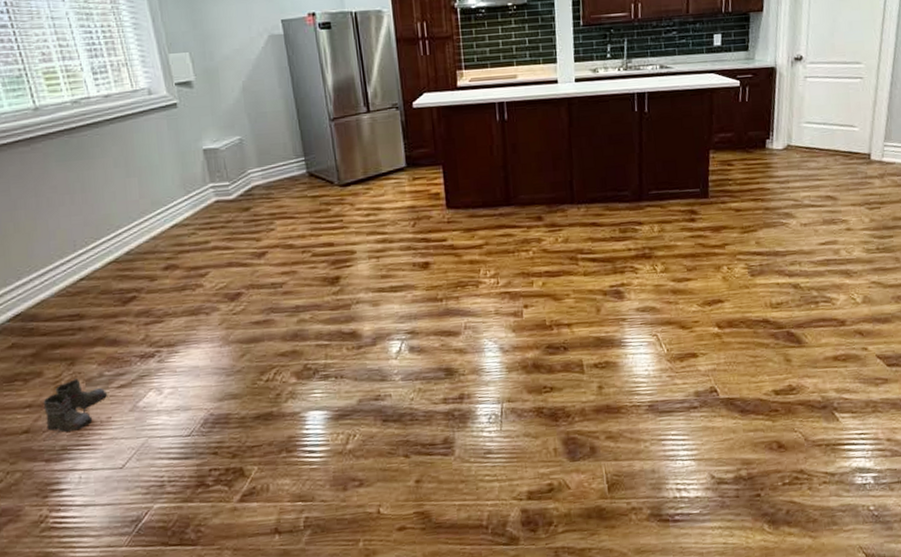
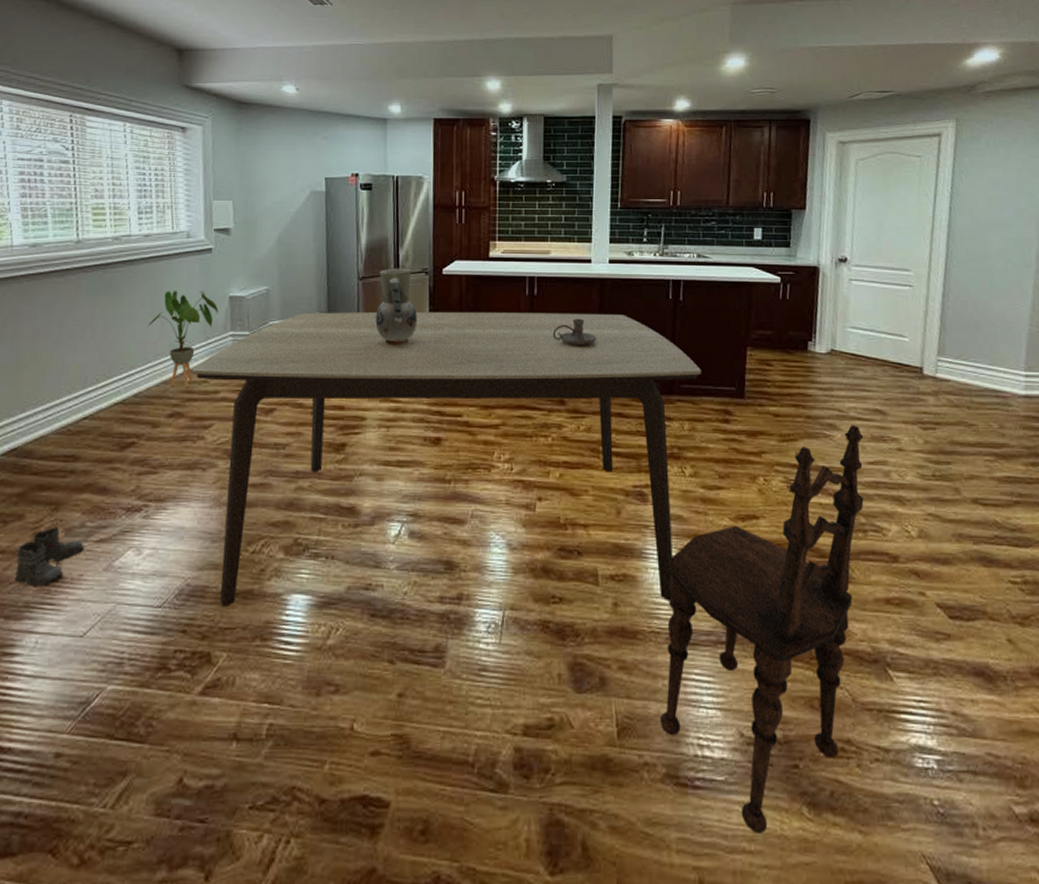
house plant: none [126,146,195,241] -> present [148,291,219,388]
dining table: none [178,131,668,429] -> present [191,311,701,606]
vase: none [350,105,394,182] -> present [375,268,417,346]
candle holder: none [525,138,569,165] -> present [552,319,597,346]
dining chair: none [643,211,817,548] -> present [659,425,864,833]

